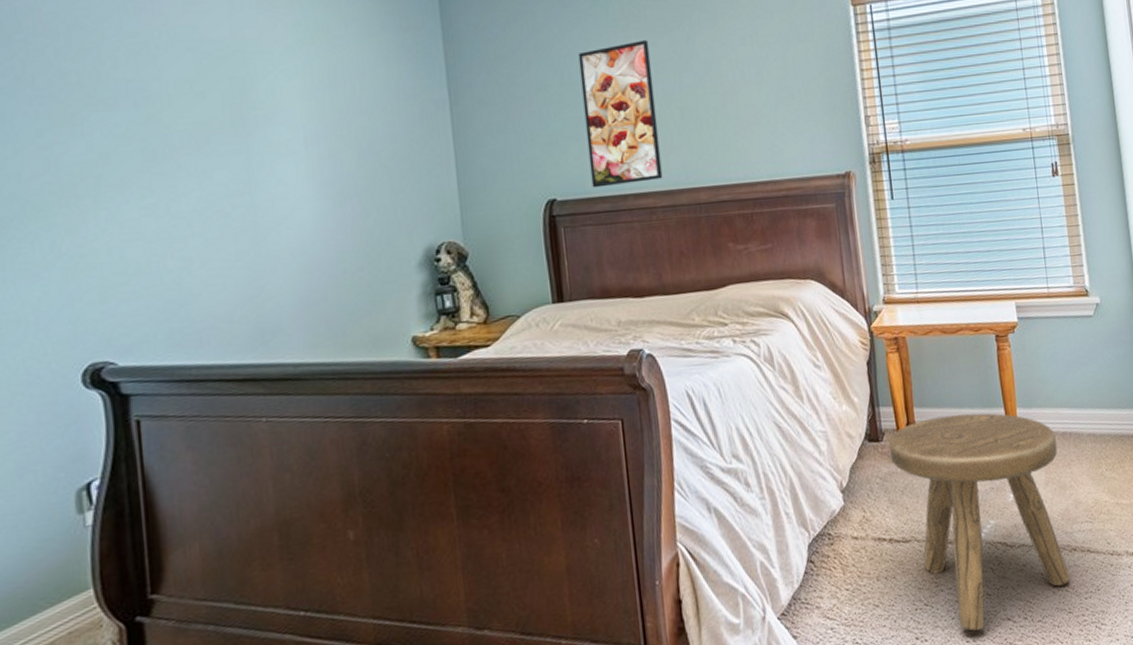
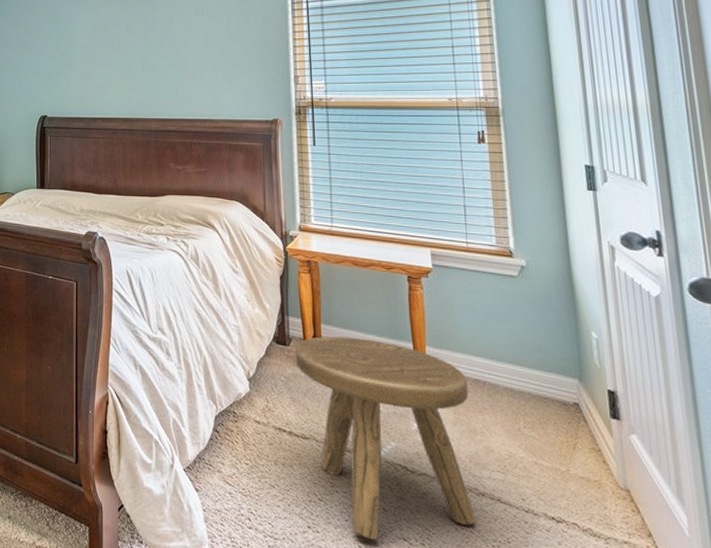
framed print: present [578,40,663,188] -> none [73,9,125,111]

